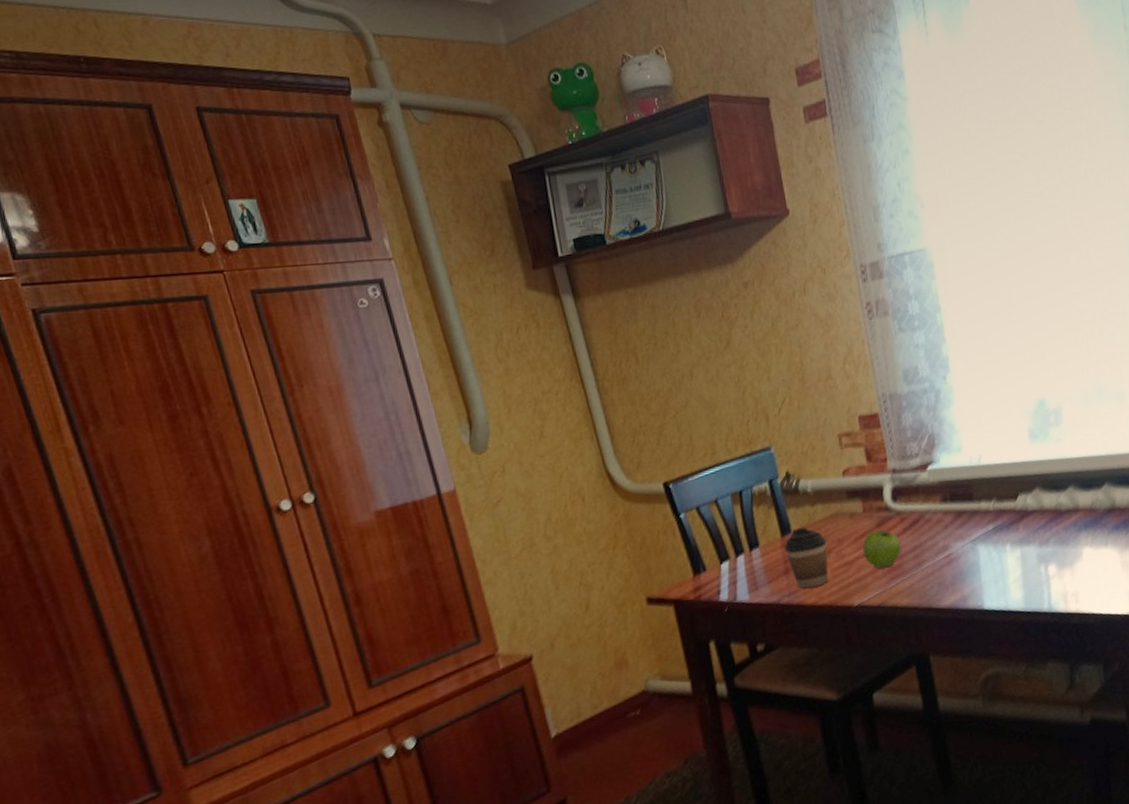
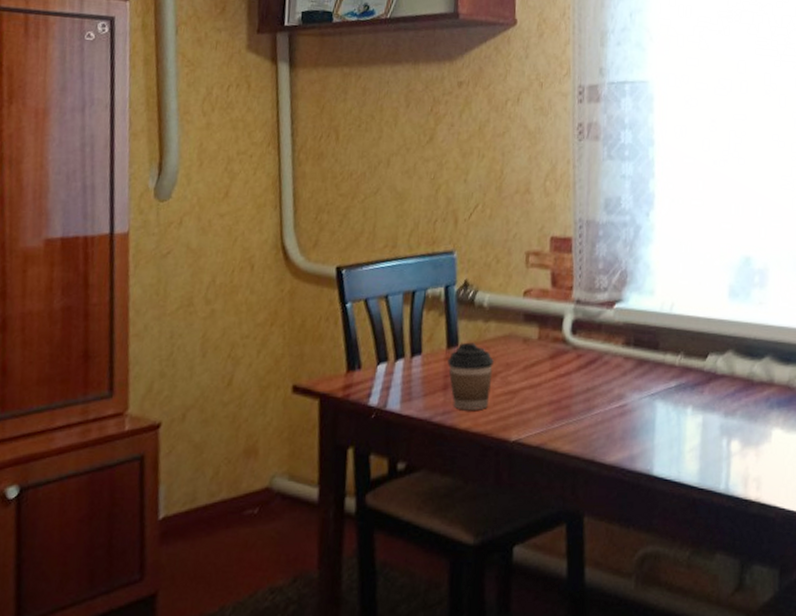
fruit: present [862,529,901,569] -> none [531,361,572,405]

